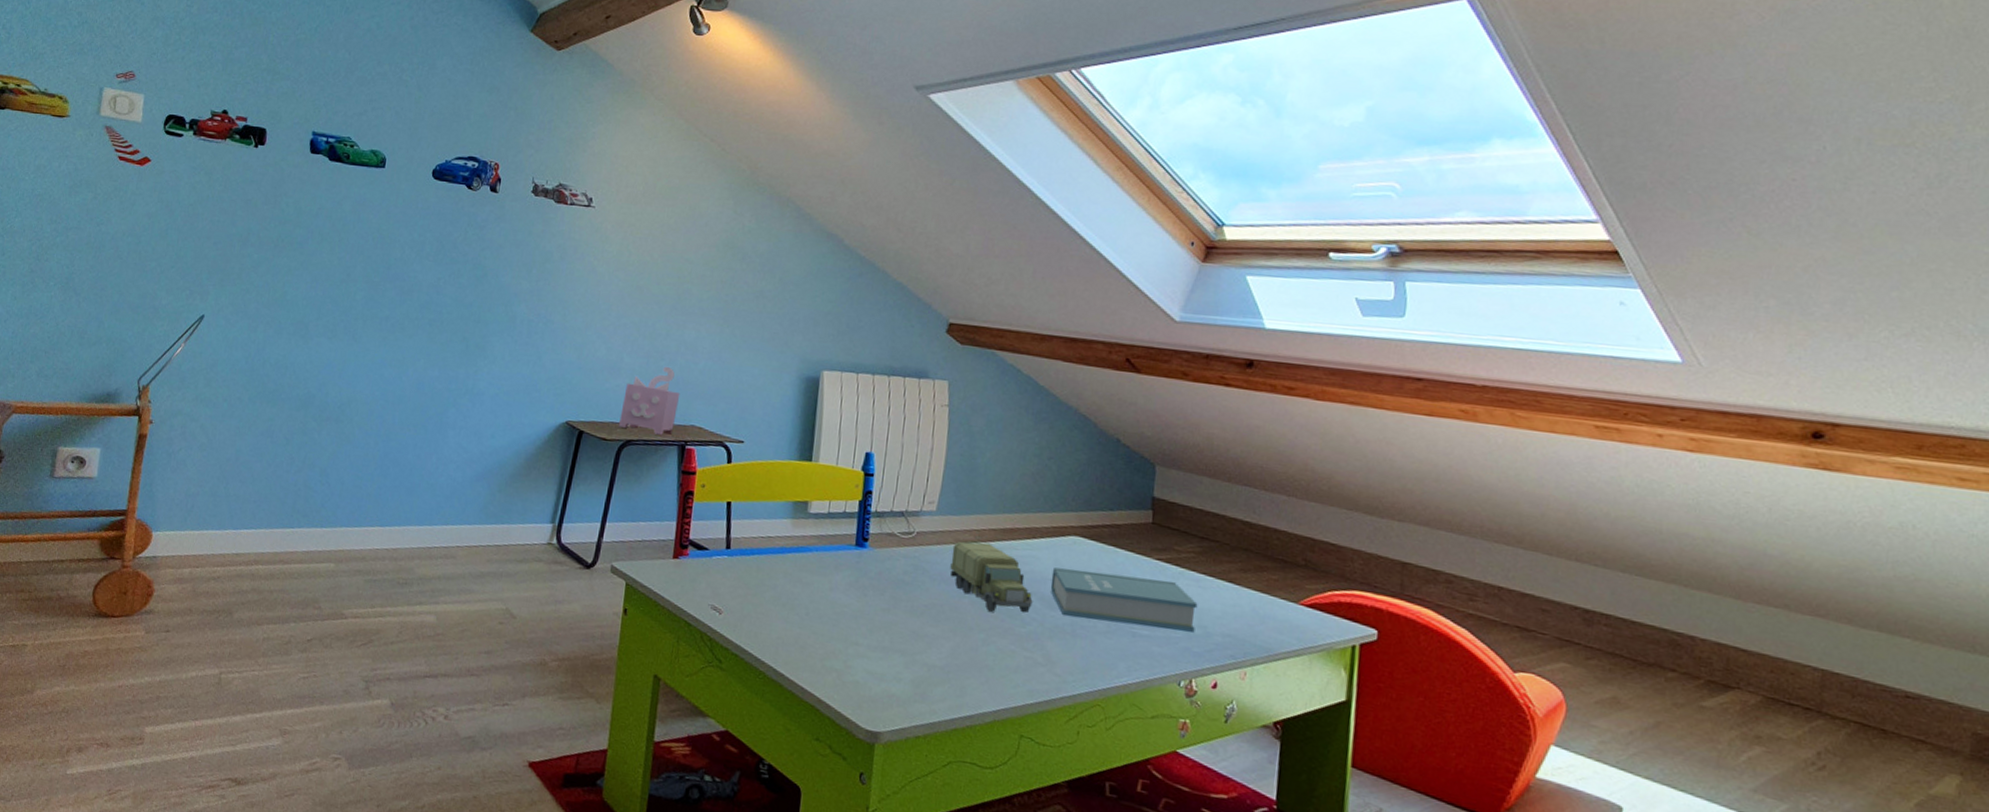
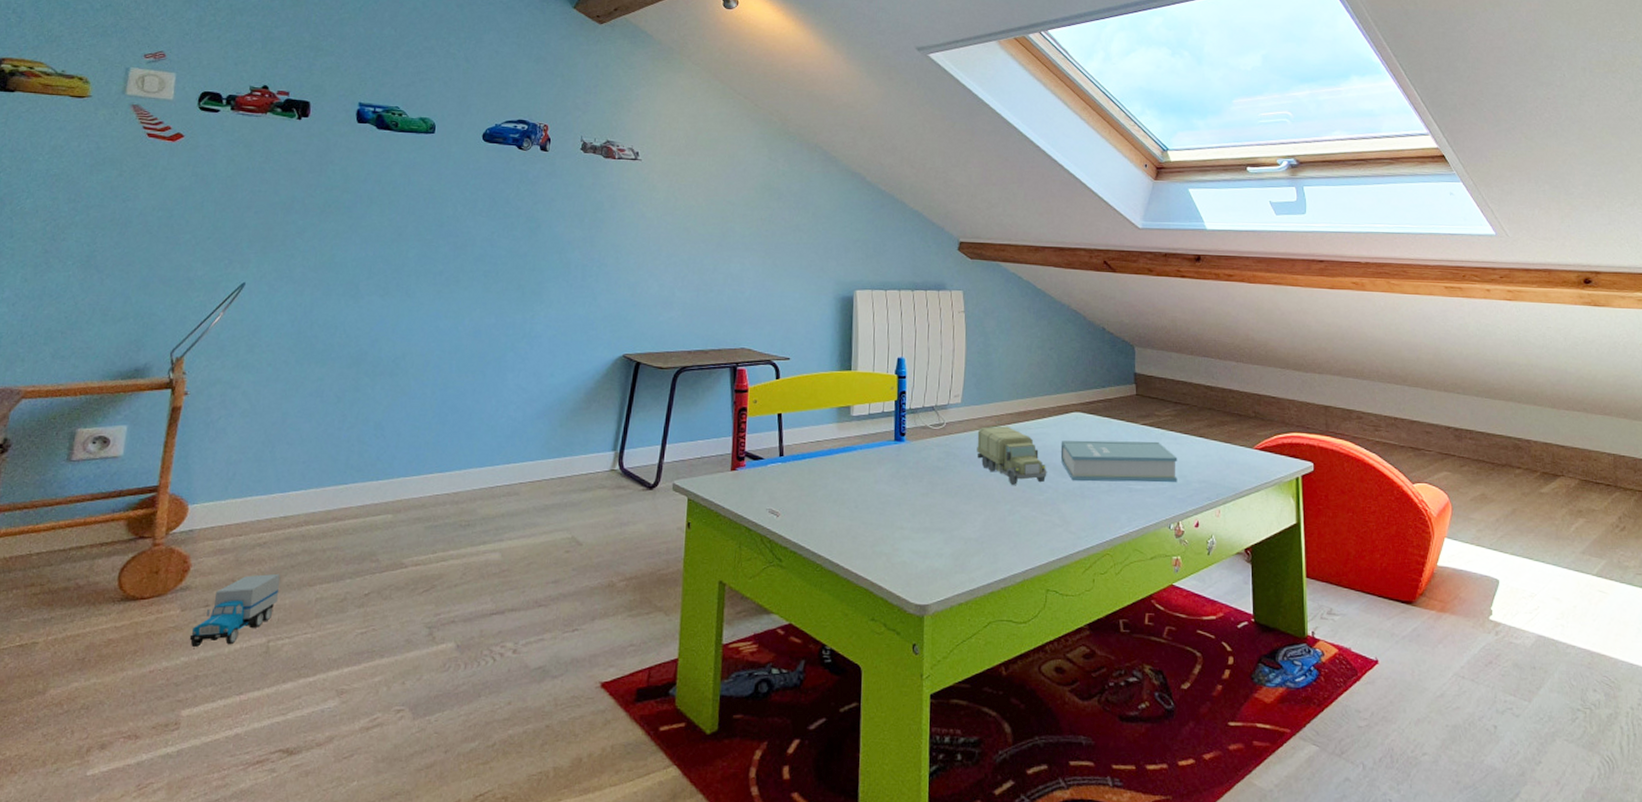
toy truck: none [152,607,232,672] -> present [189,573,280,648]
toy box: present [619,366,681,435] -> none [674,297,730,359]

